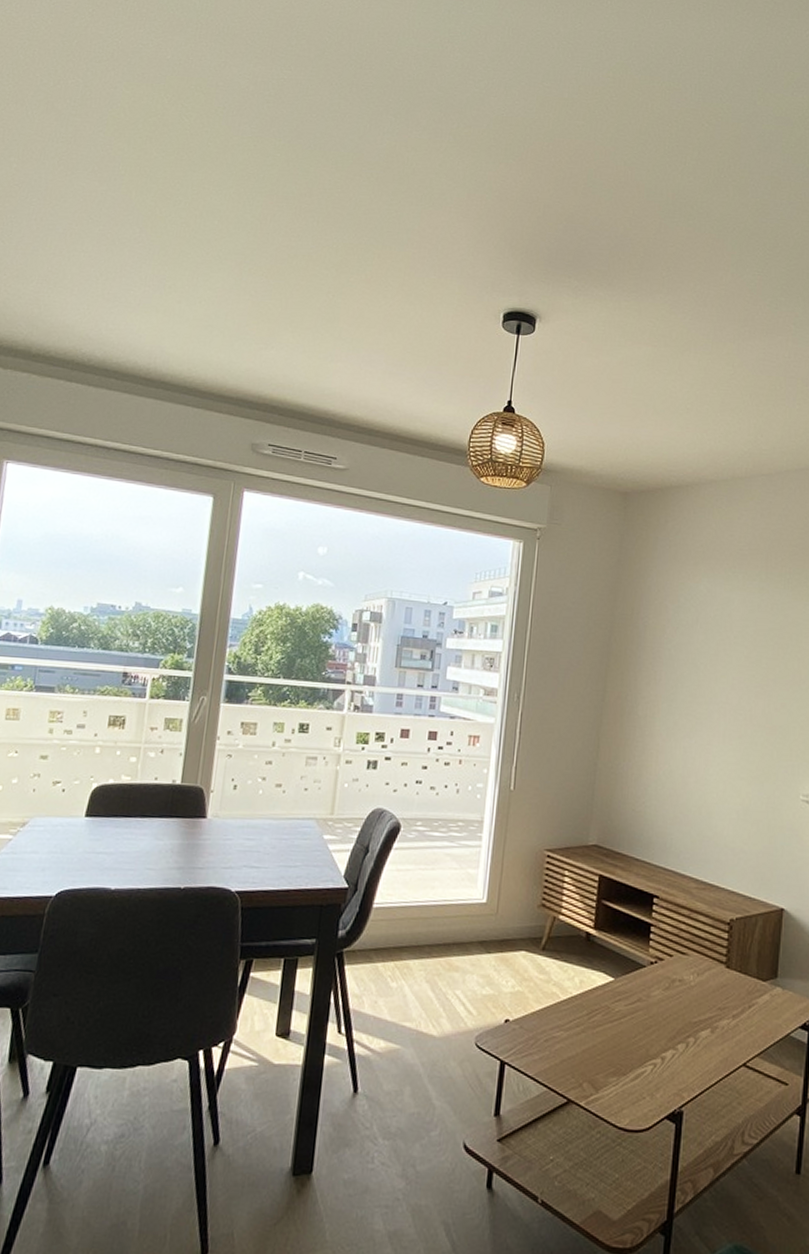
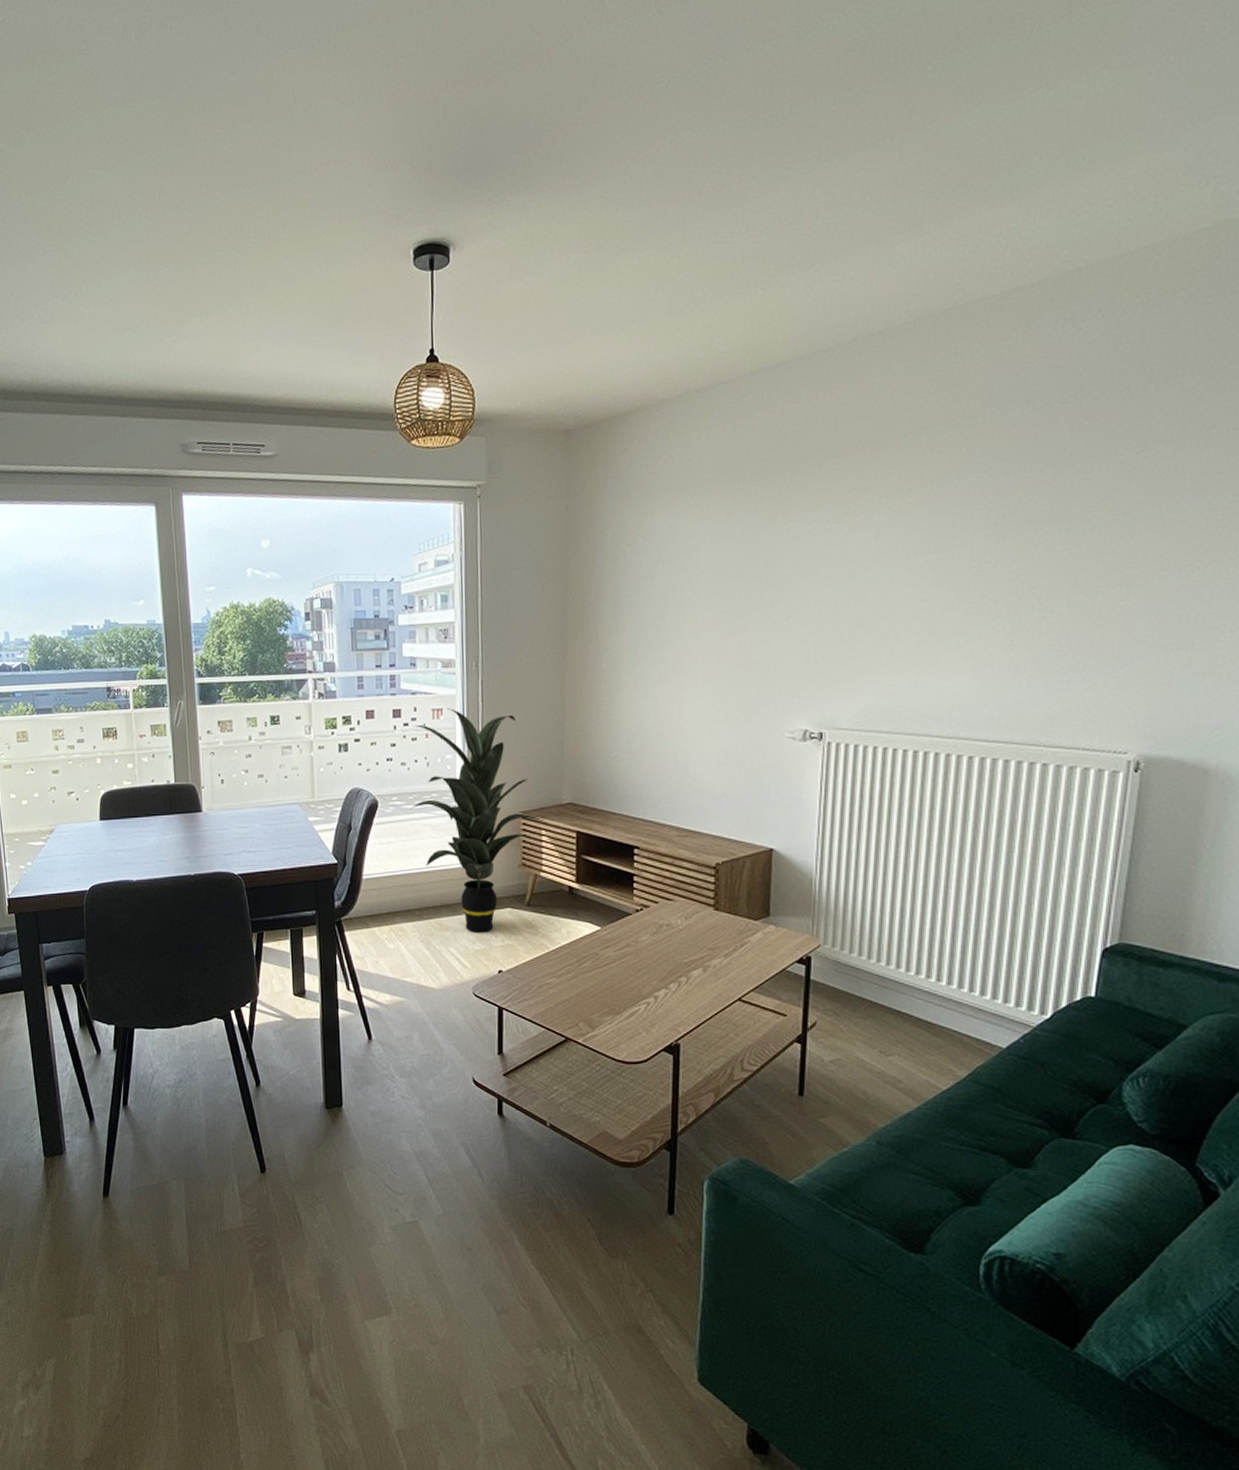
indoor plant: none [433,736,573,977] -> present [410,708,549,933]

